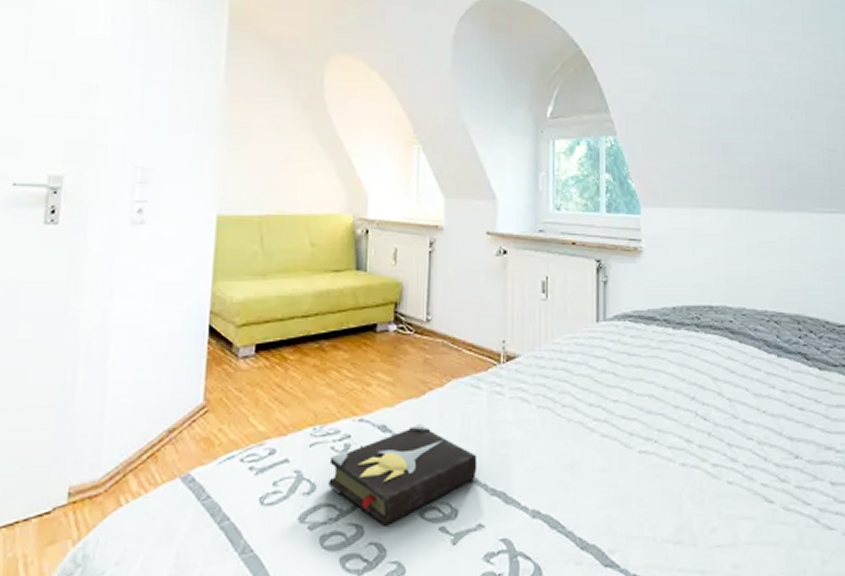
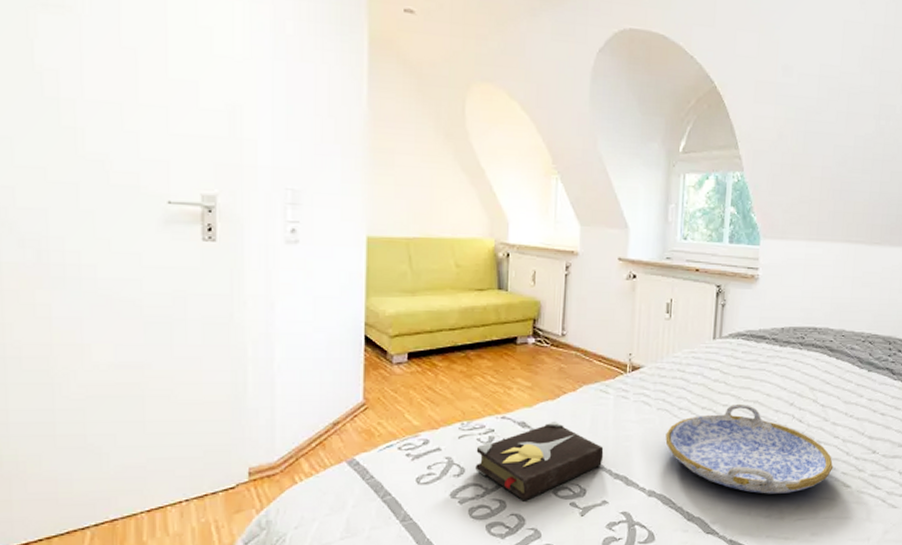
serving tray: none [549,398,751,513] -> present [665,403,834,494]

